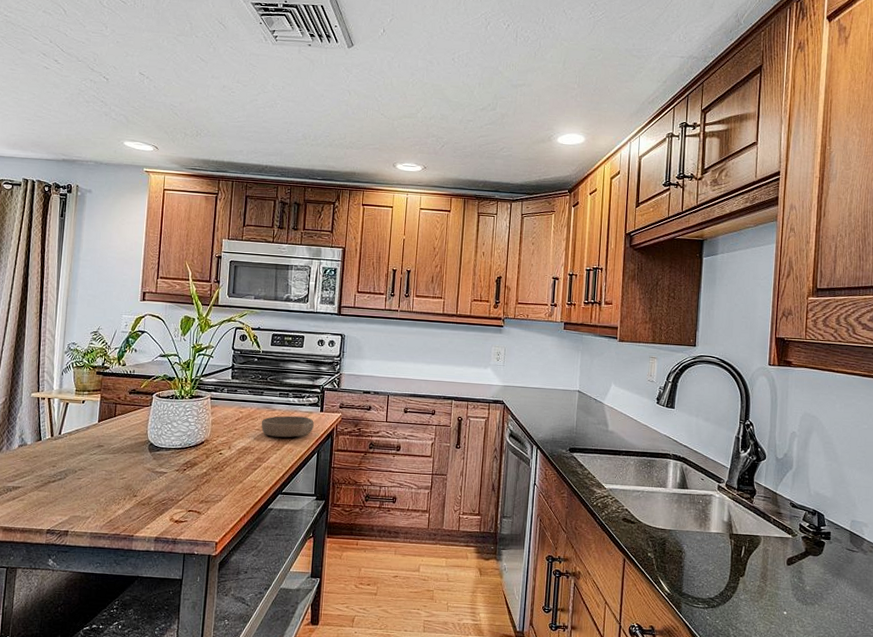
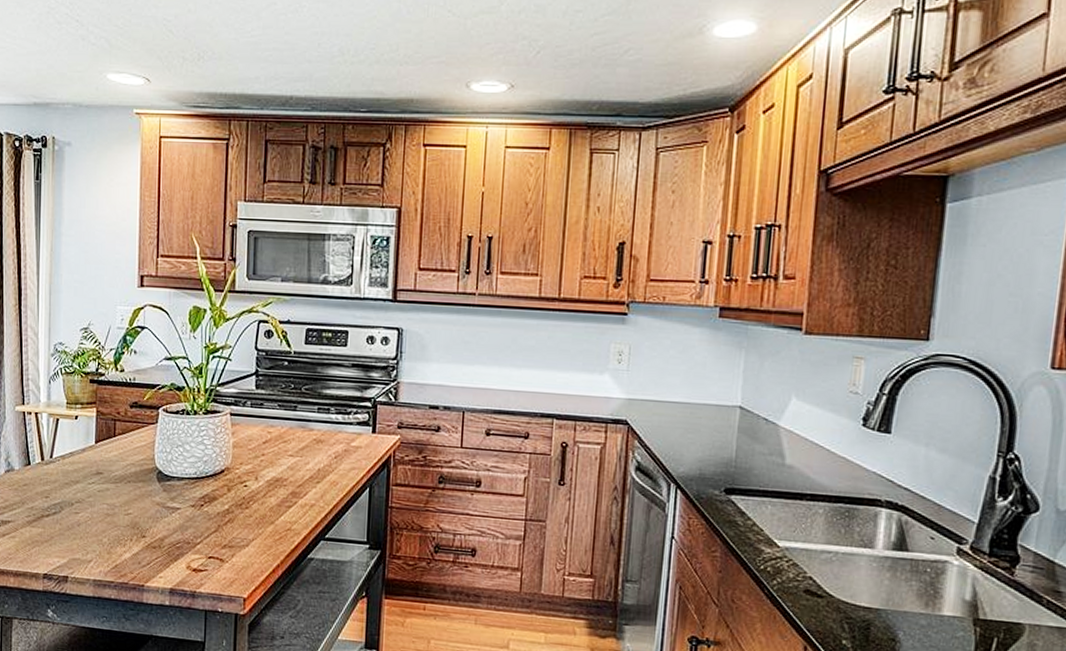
bowl: present [261,416,314,438] -> none [295,438,364,467]

